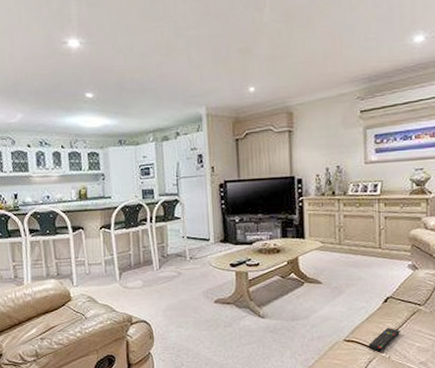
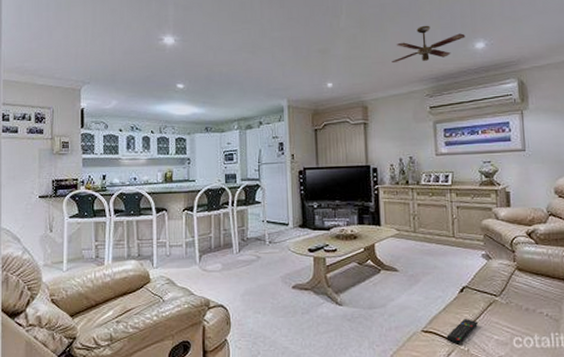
ceiling fan: none [320,16,403,62] -> present [392,25,466,62]

